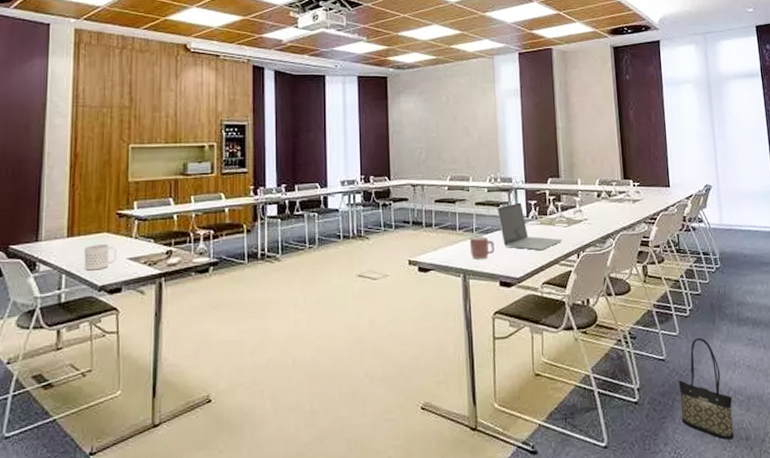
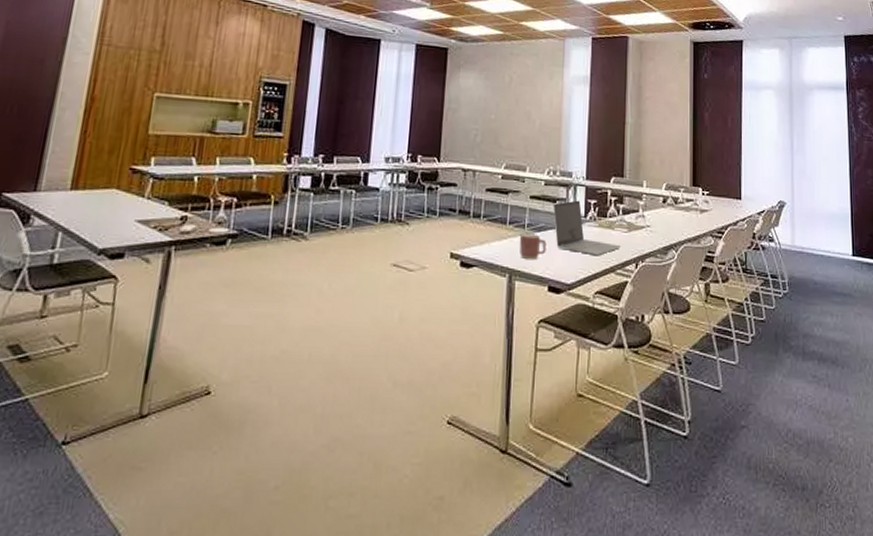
mug: present [84,244,116,271] -> none [84,201,125,231]
tote bag: present [678,337,734,440] -> none [733,369,791,487]

